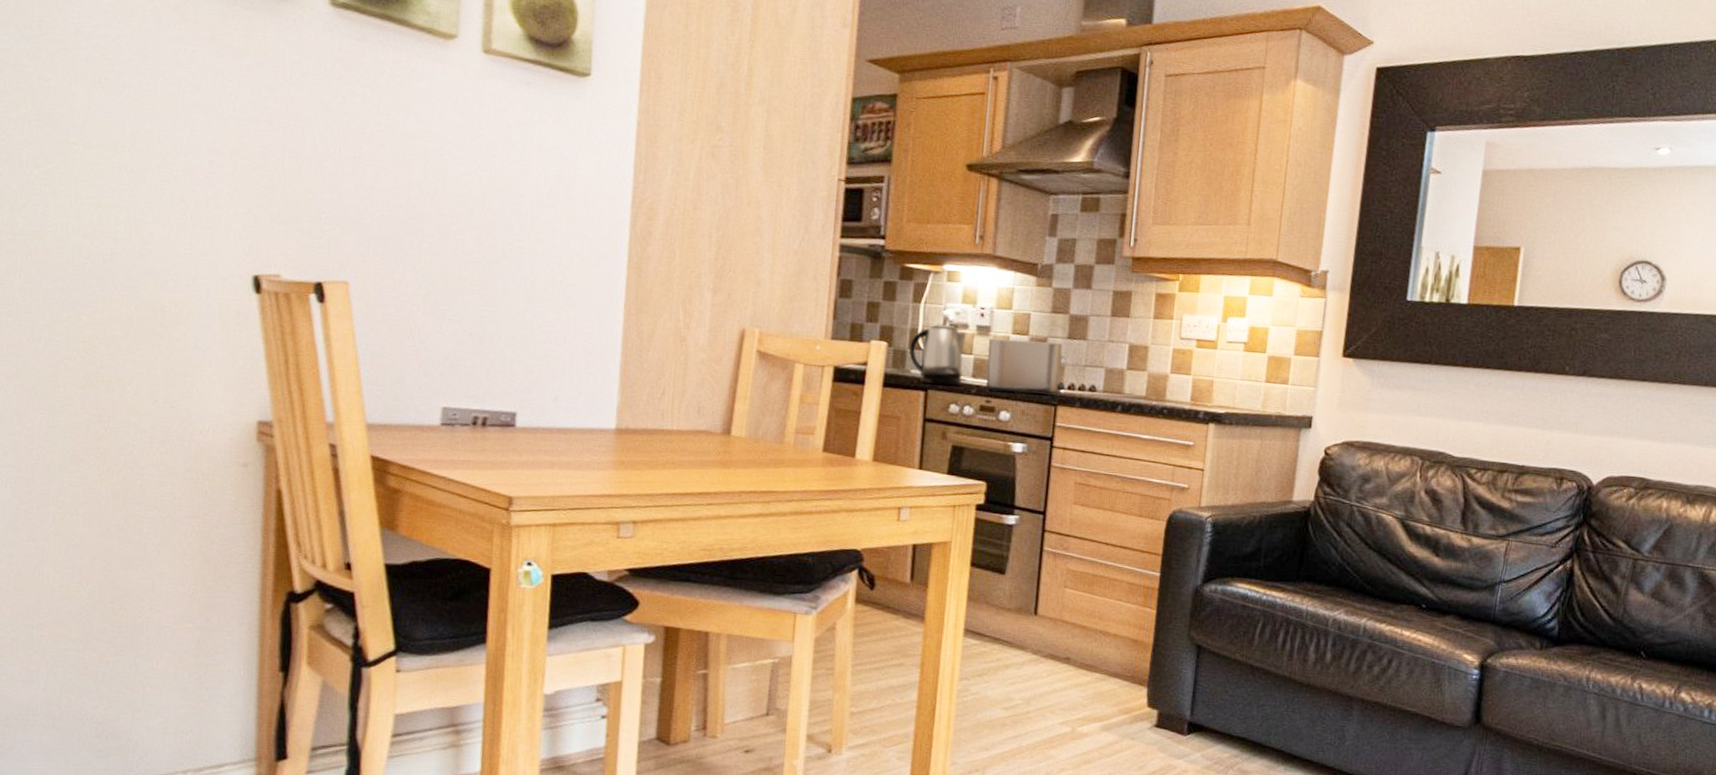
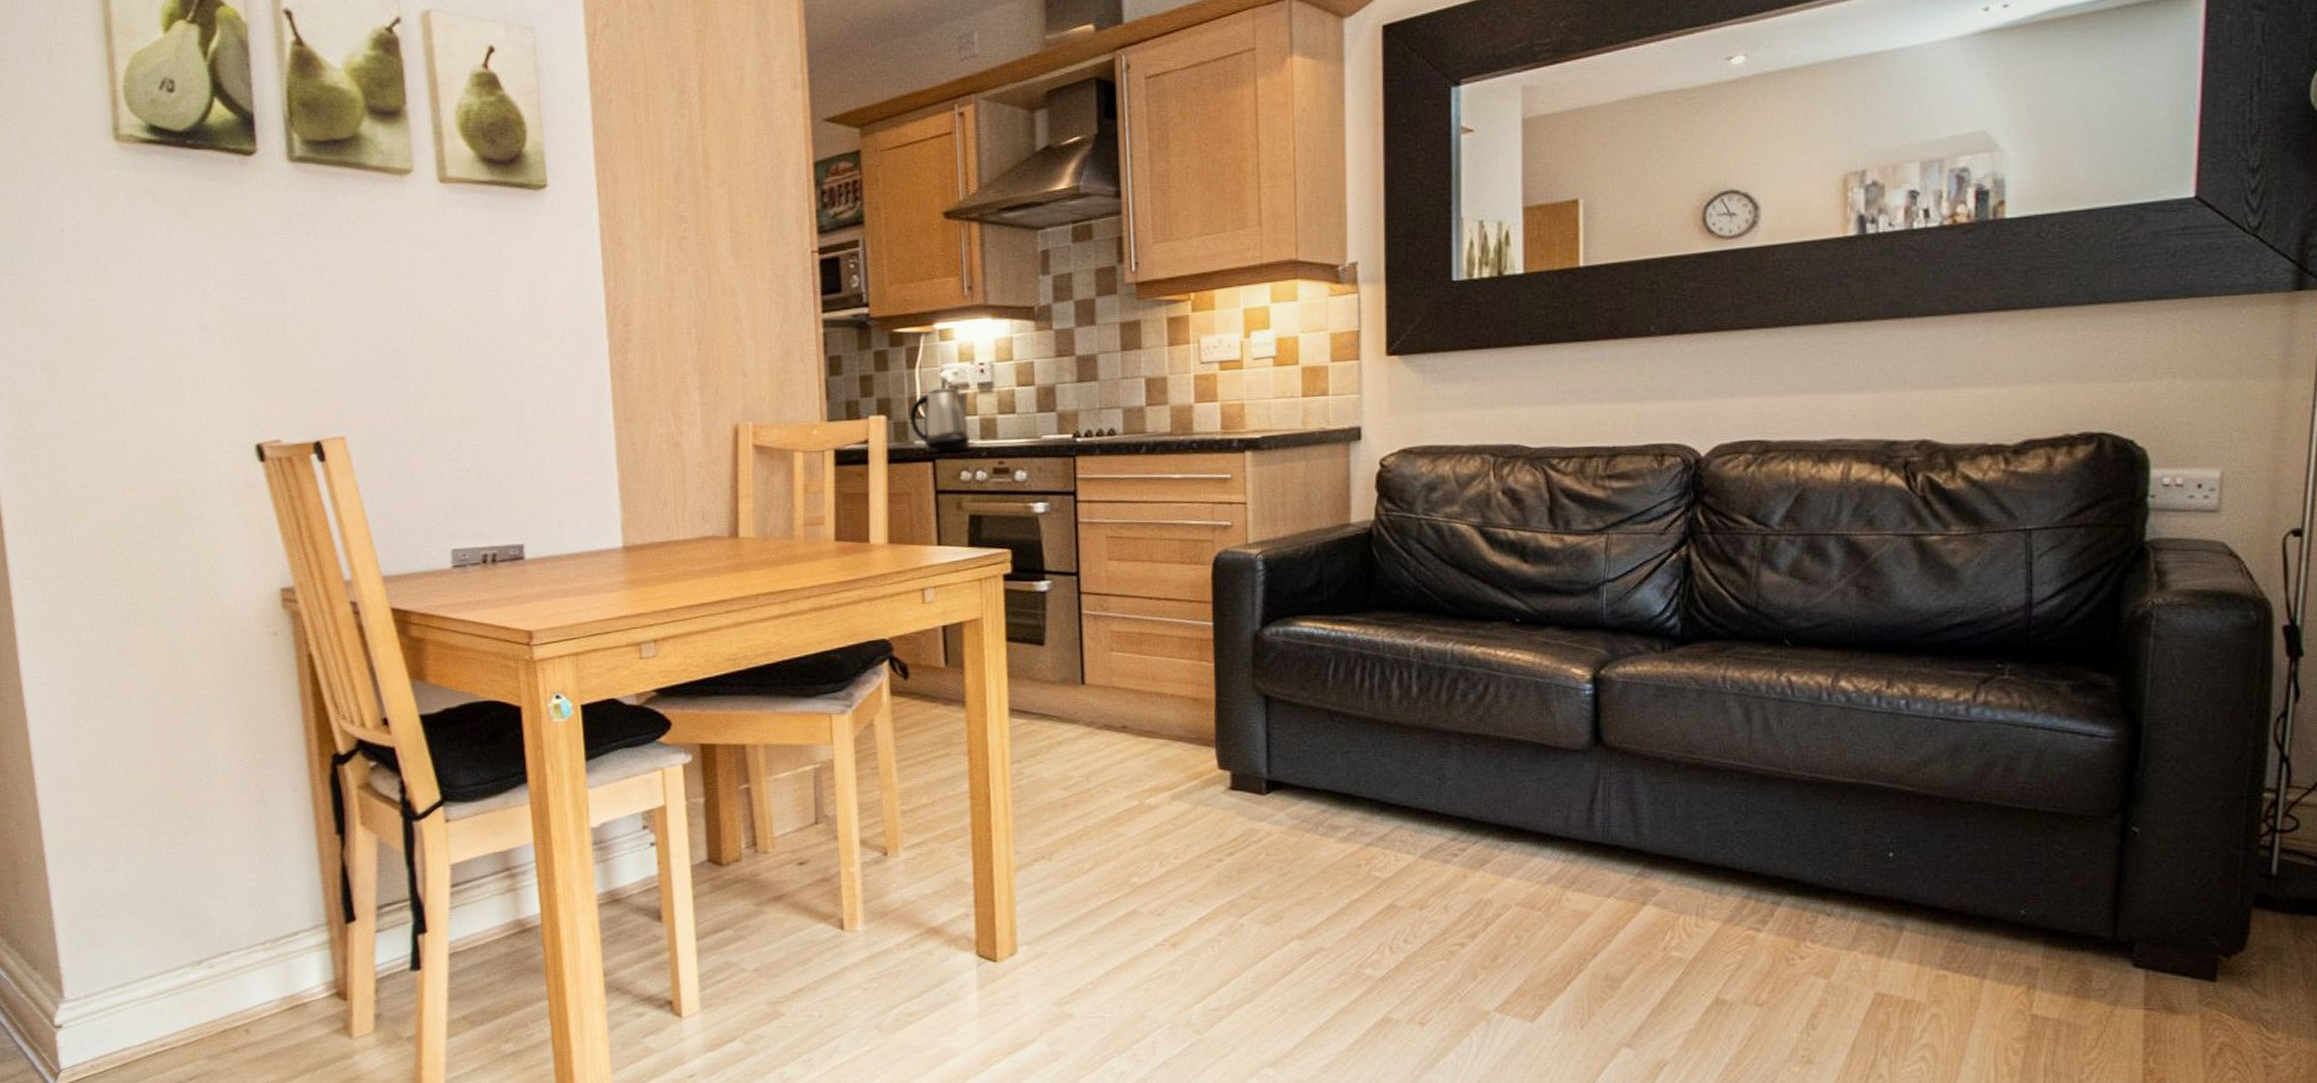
toaster: present [985,338,1066,396] -> none [992,388,1079,452]

